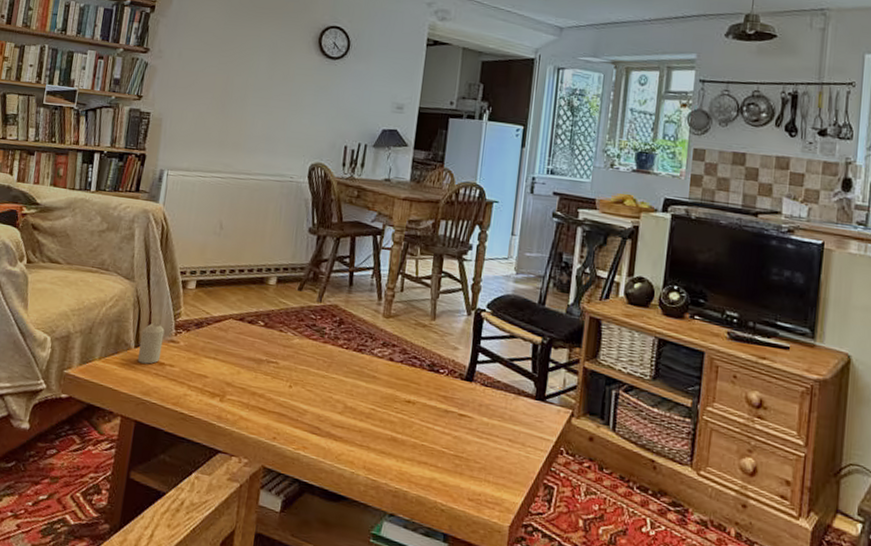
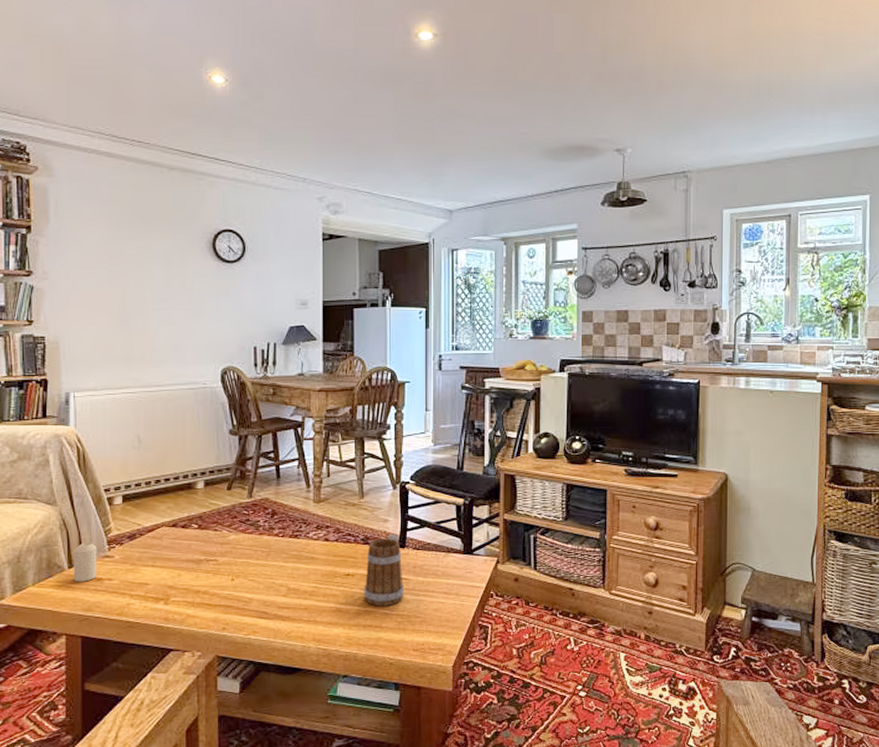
mug: none [422,365,468,444] -> present [364,535,405,606]

